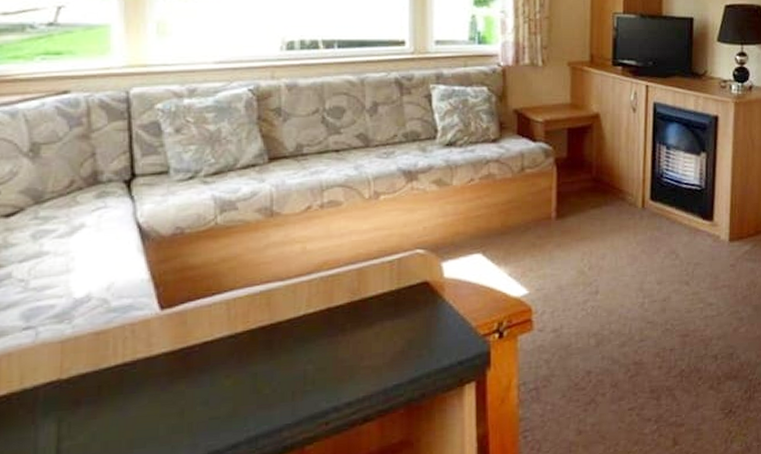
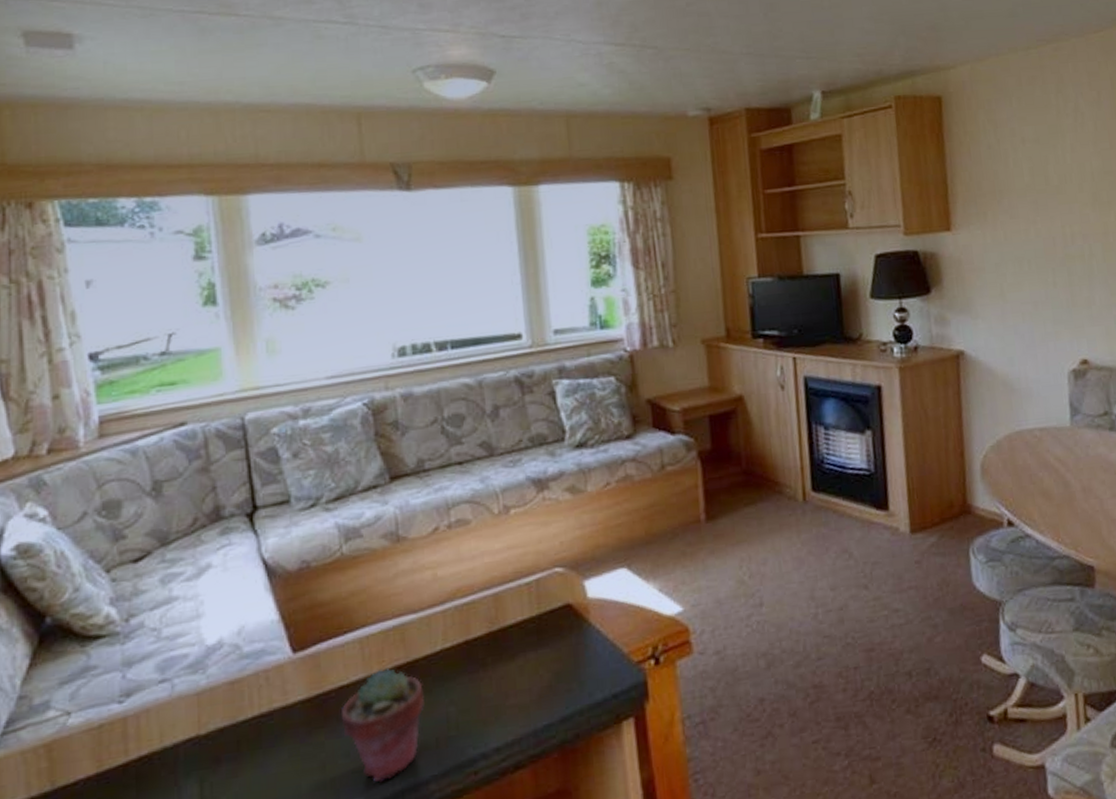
potted succulent: none [202,327,284,429] -> present [340,667,424,783]

